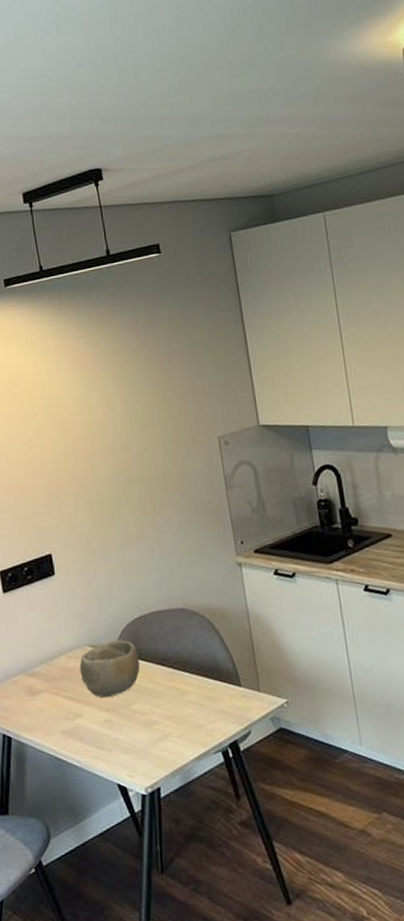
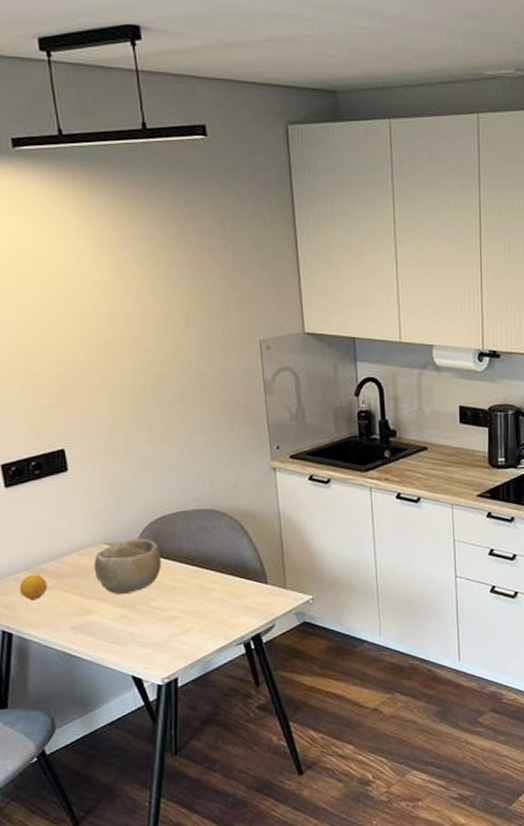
fruit: none [16,677,41,703] -> present [19,574,48,600]

